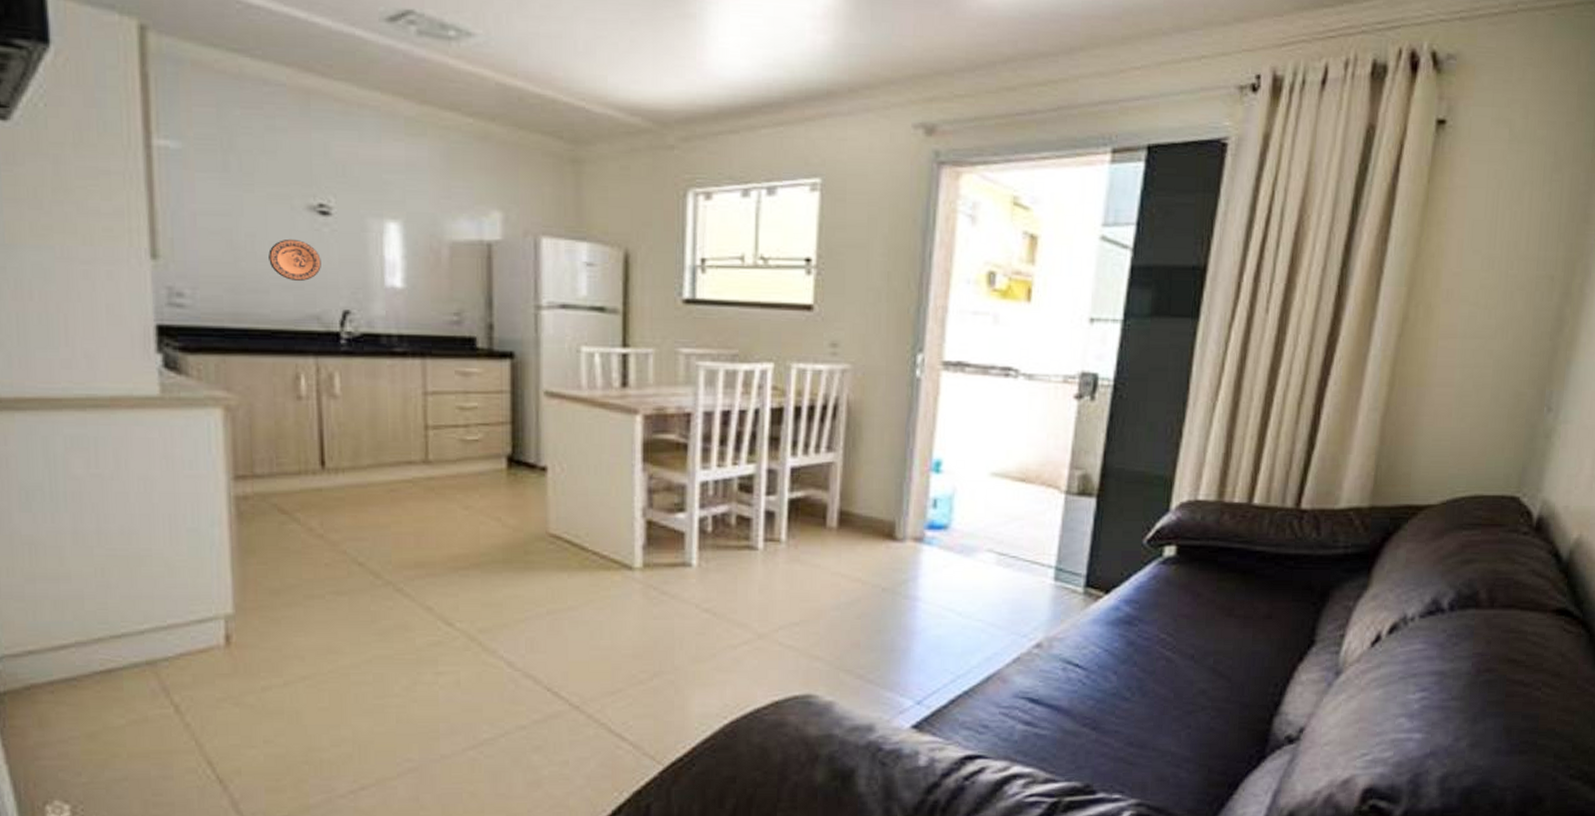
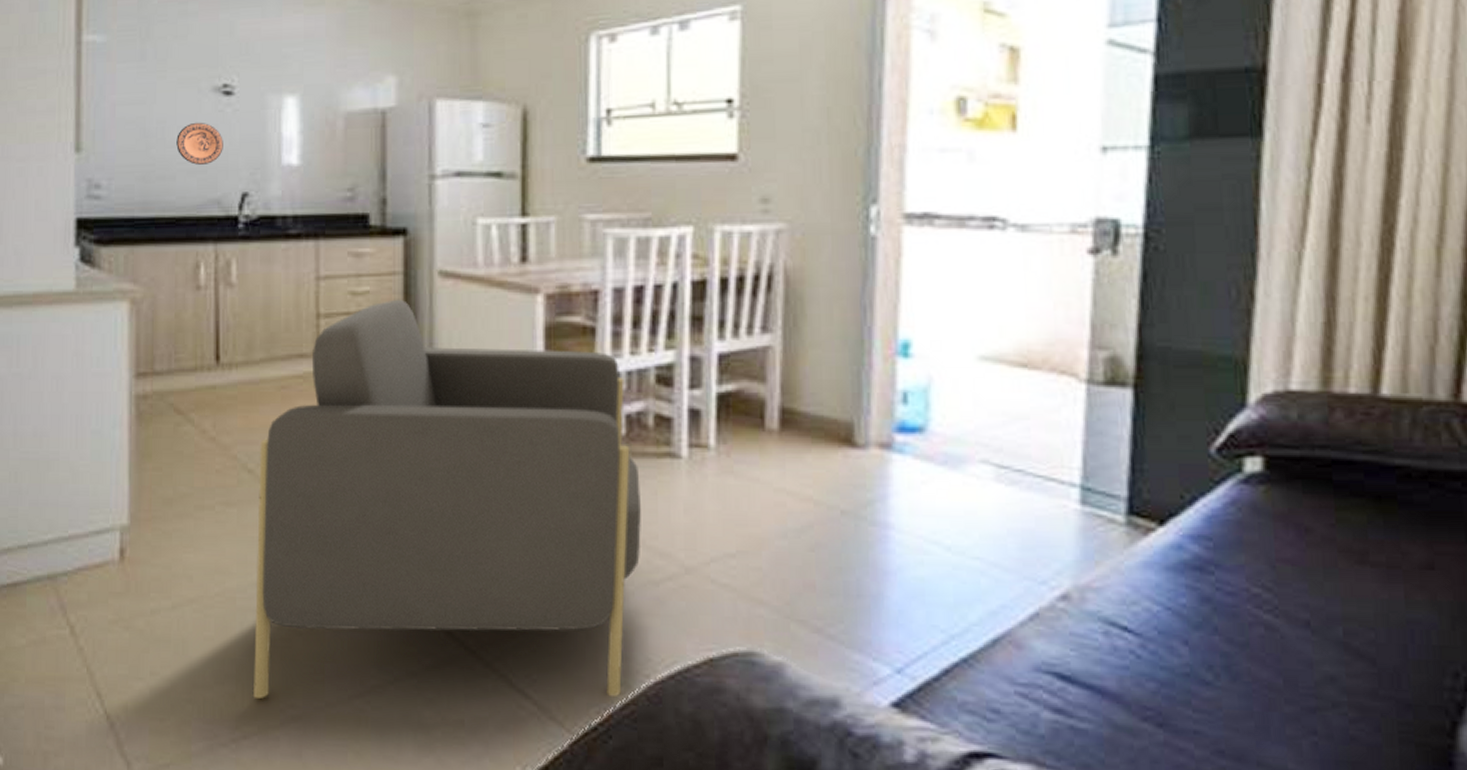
armchair: none [369,414,723,756] -> present [254,299,641,699]

